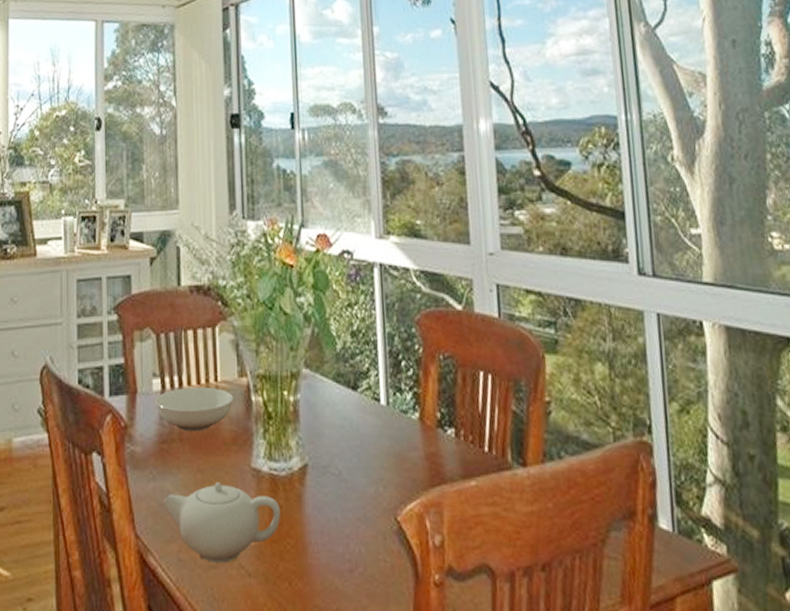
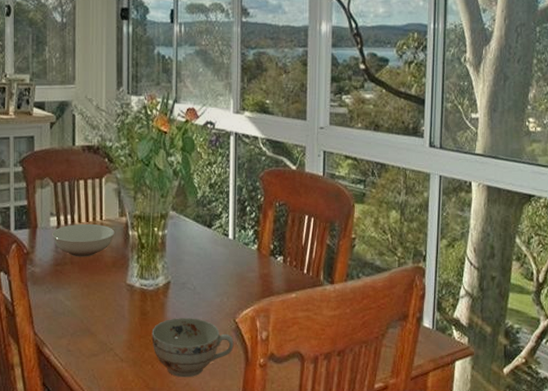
teapot: present [163,482,280,563] -> none [56,294,147,352]
teacup: none [286,515,399,601] -> present [152,318,235,378]

